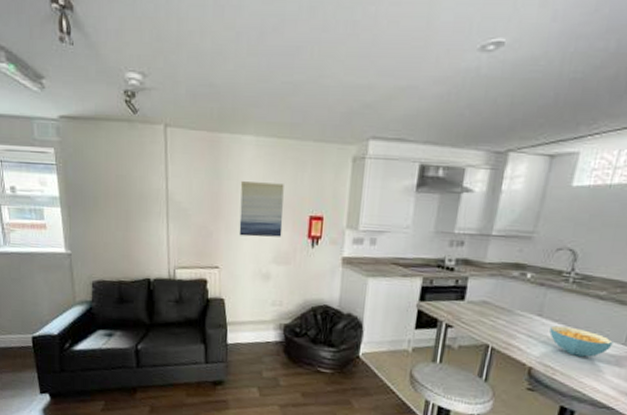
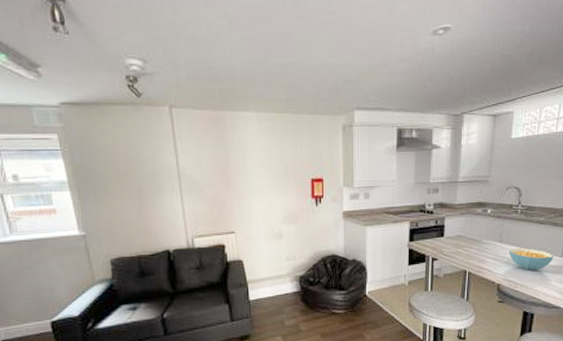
wall art: present [239,181,284,237] -> none [246,152,289,202]

